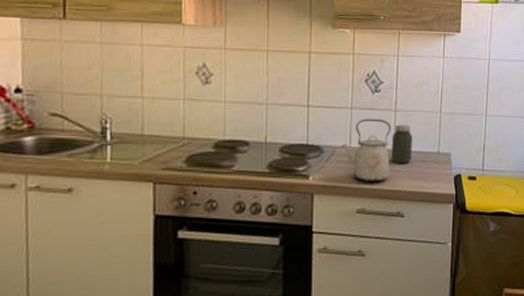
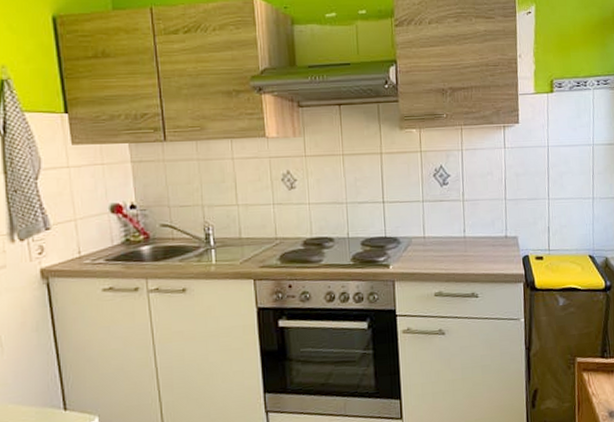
kettle: present [341,118,391,183] -> none [416,209,463,268]
jar: present [391,124,413,164] -> none [461,212,482,250]

